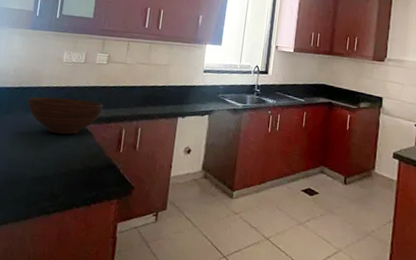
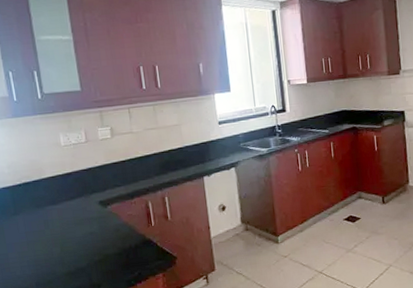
fruit bowl: present [28,96,104,135] -> none [35,180,121,224]

